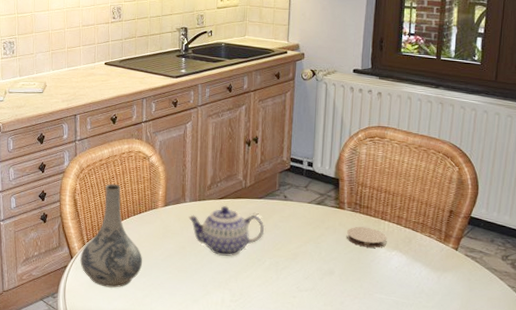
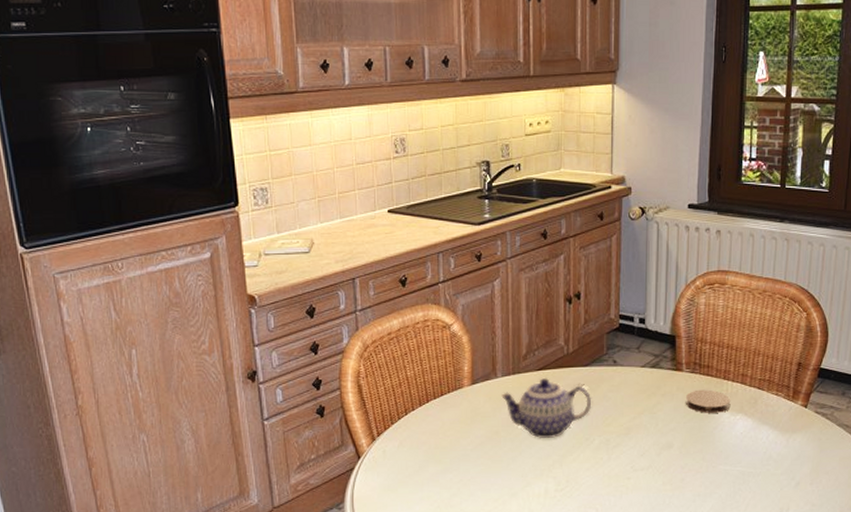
decorative vase: present [79,183,142,288] -> none [369,361,447,490]

